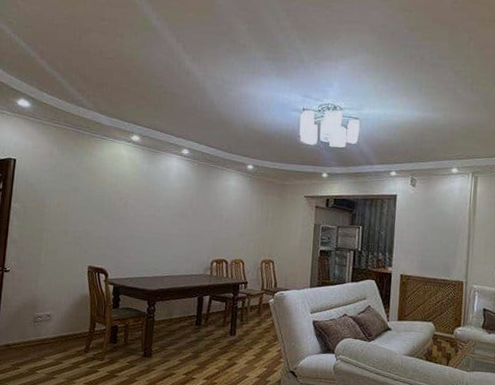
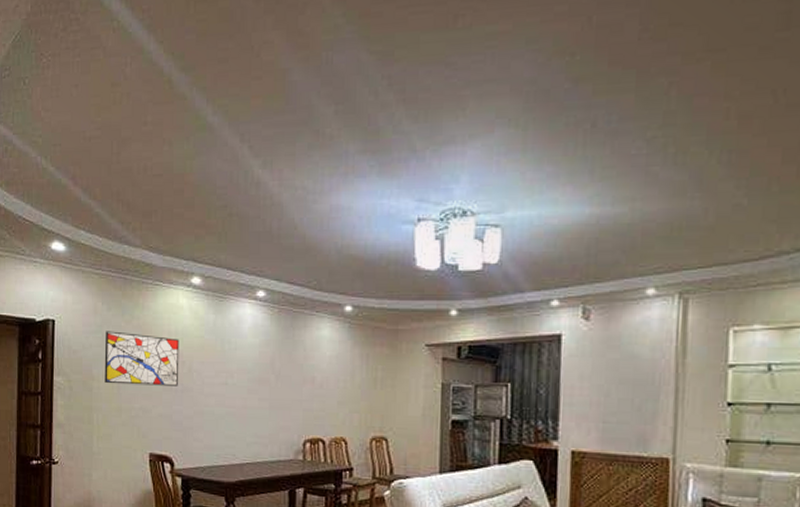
wall art: none [55,170,119,216] -> present [104,331,179,386]

